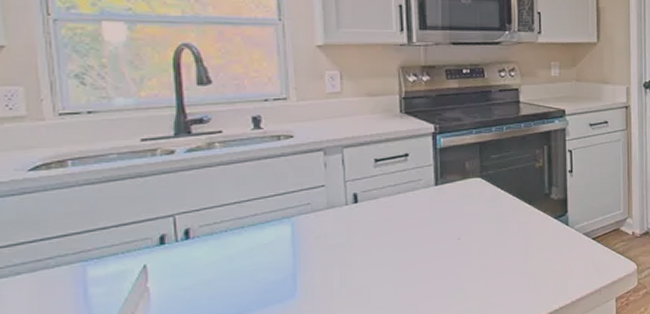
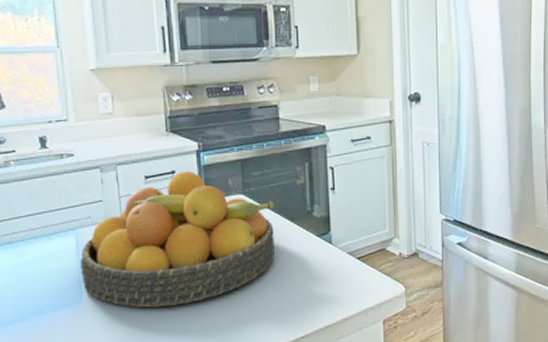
fruit bowl: none [296,153,513,299] -> present [80,170,276,308]

